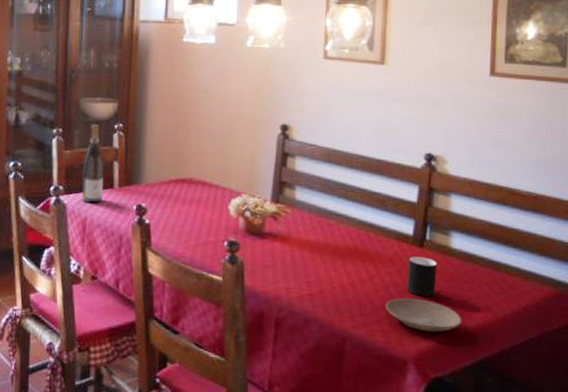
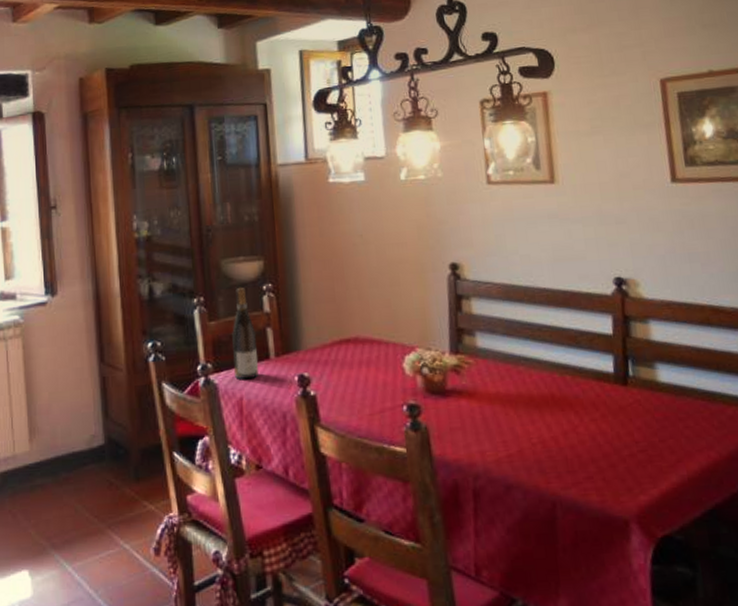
plate: present [386,298,463,333] -> none [595,445,684,483]
cup: present [408,257,437,297] -> none [613,396,649,442]

